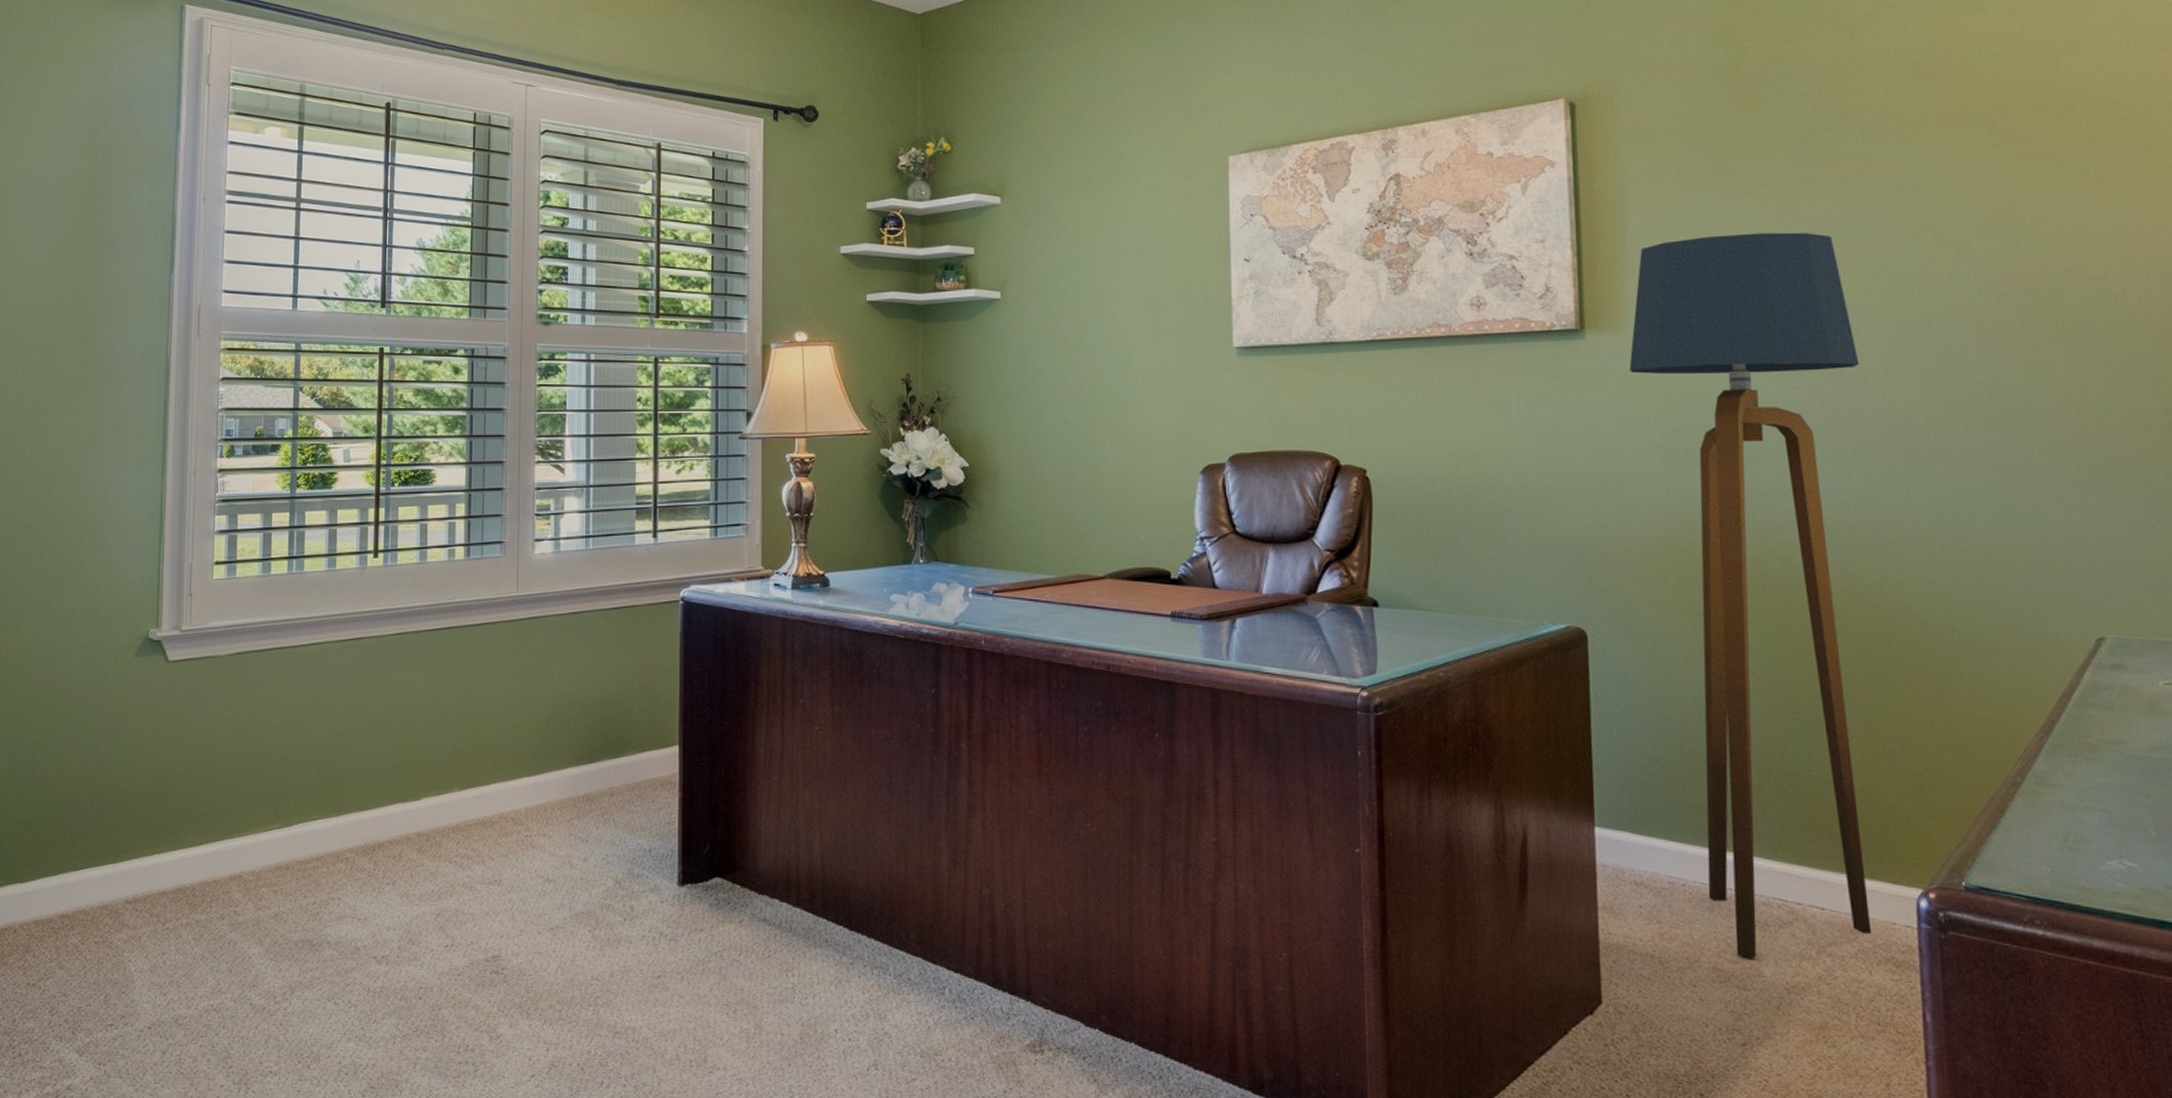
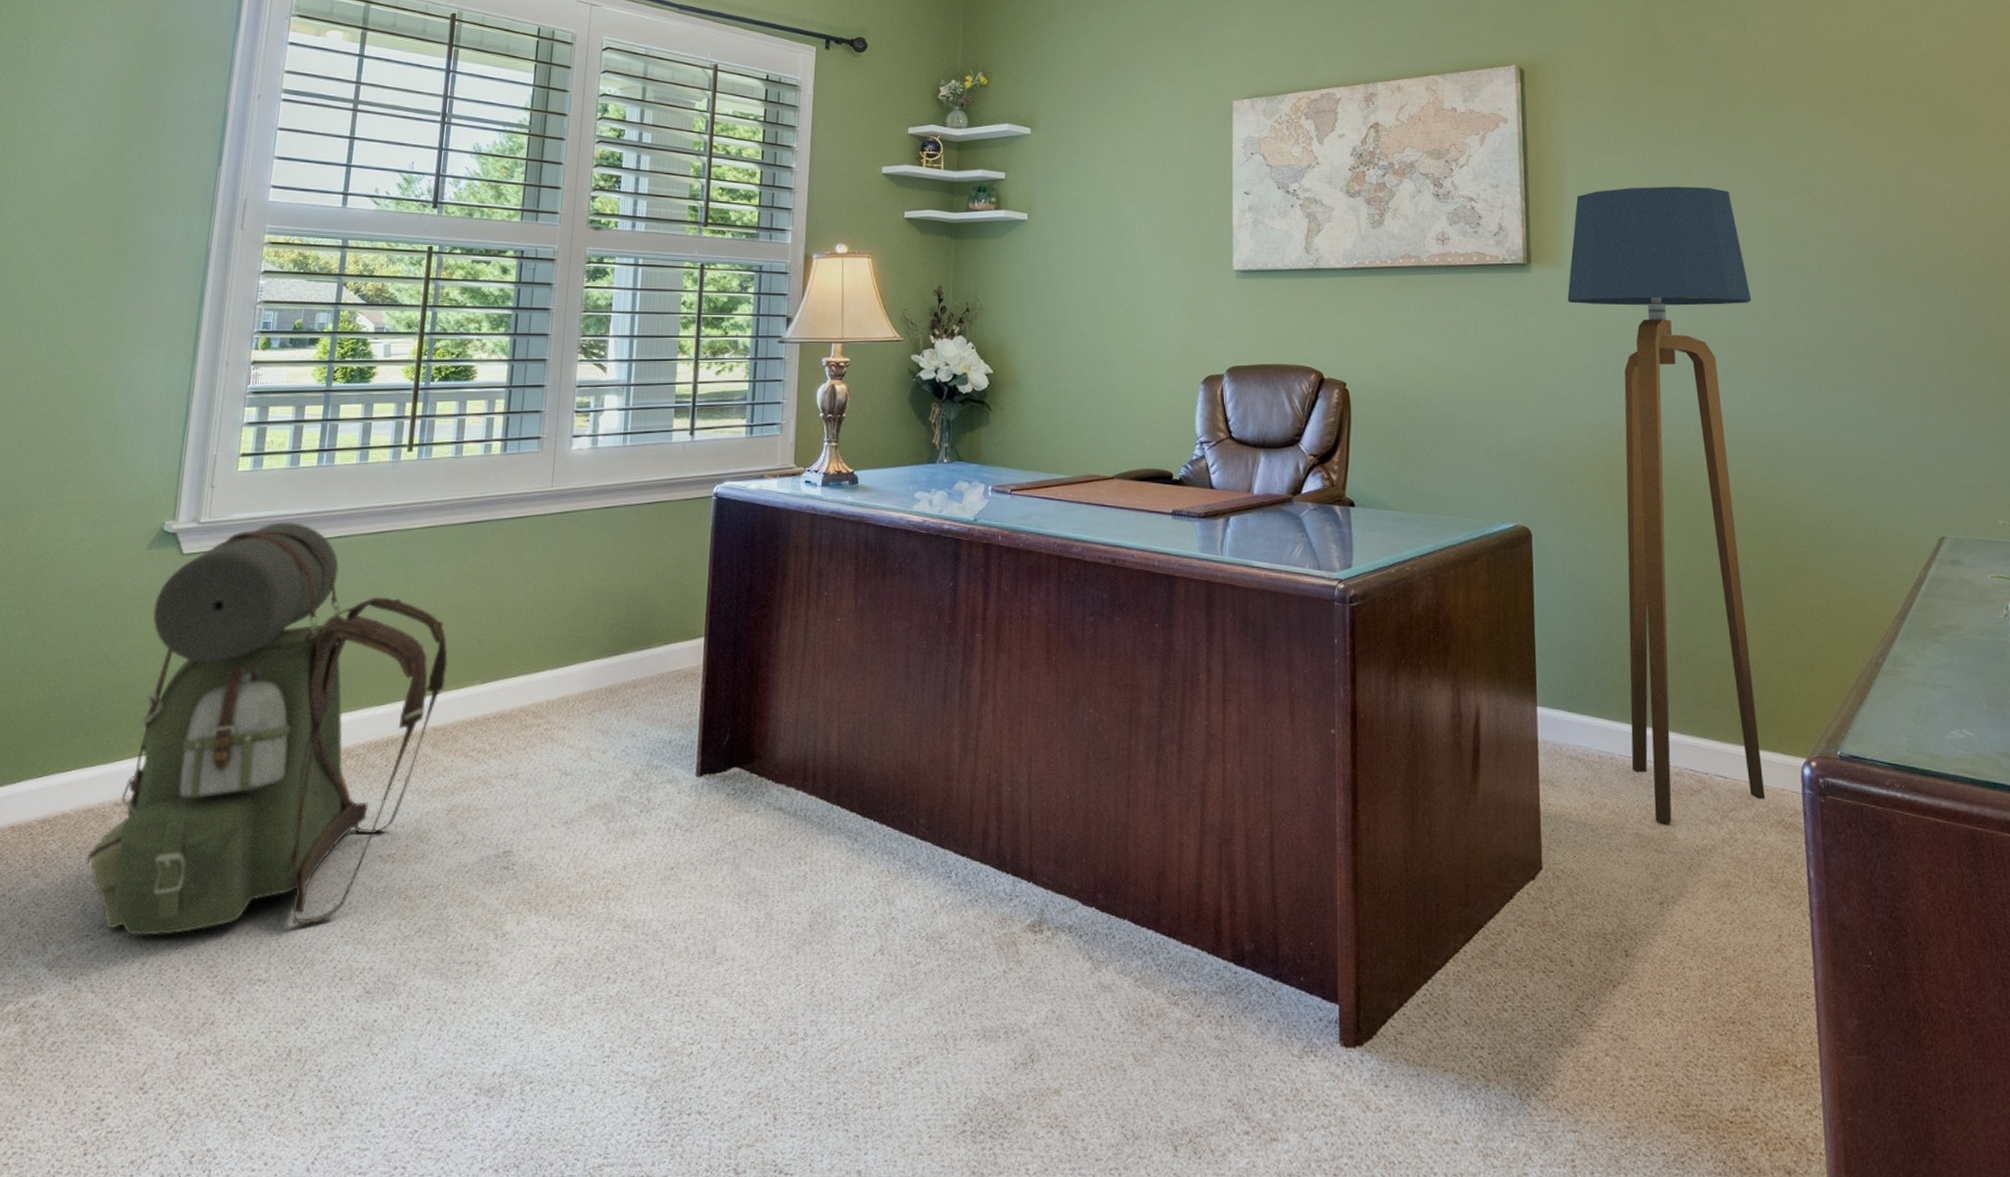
backpack: none [104,629,428,1028] -> present [85,522,449,936]

